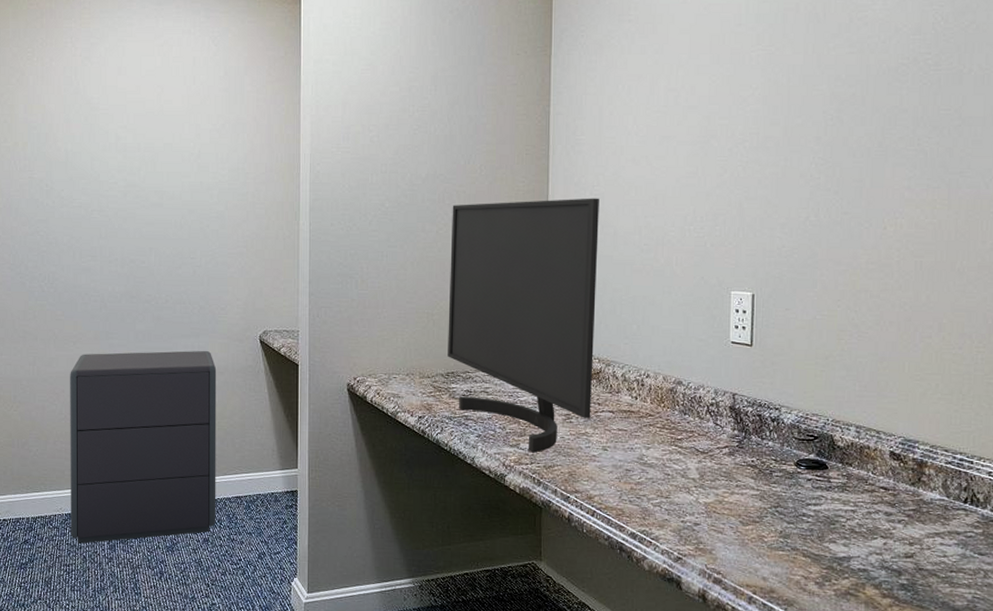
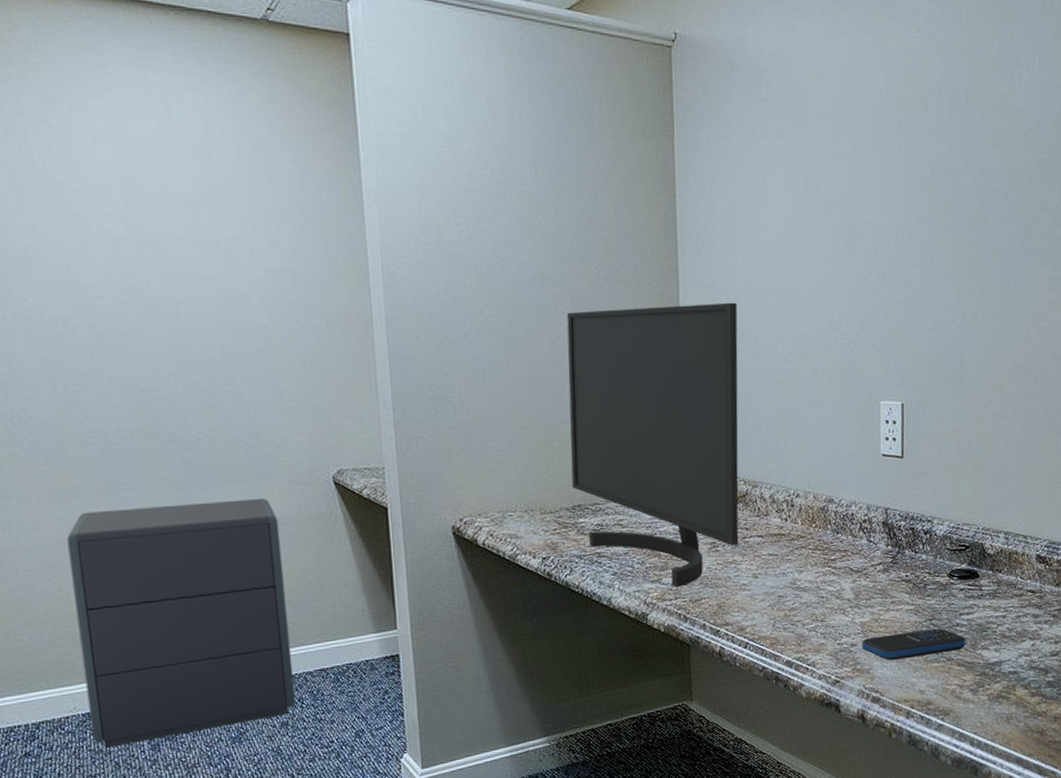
mobile phone: none [705,516,812,544] -> present [862,629,966,660]

